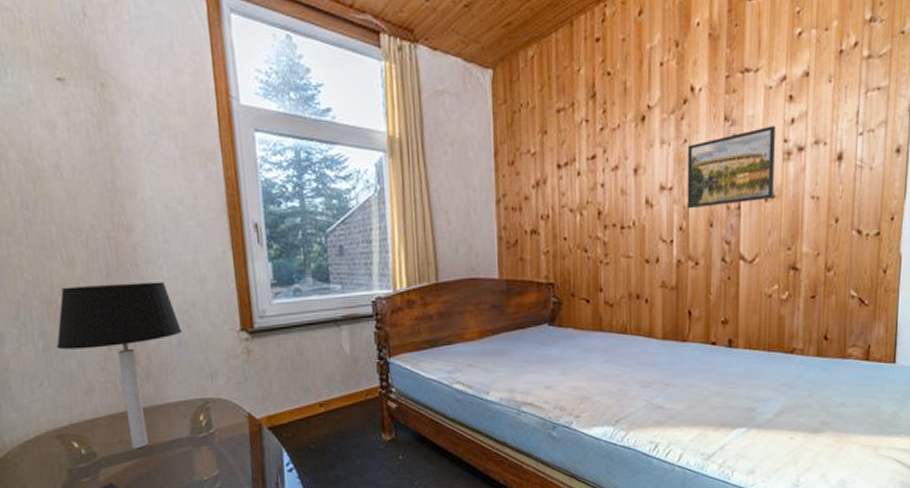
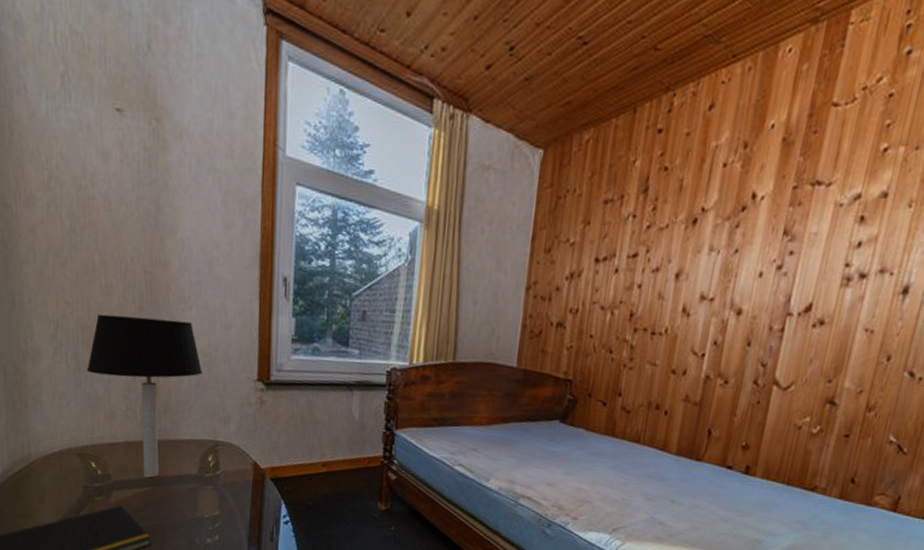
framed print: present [687,125,777,209] -> none [726,246,840,326]

